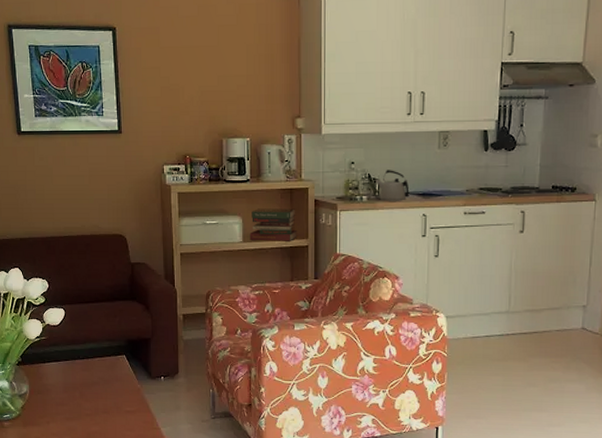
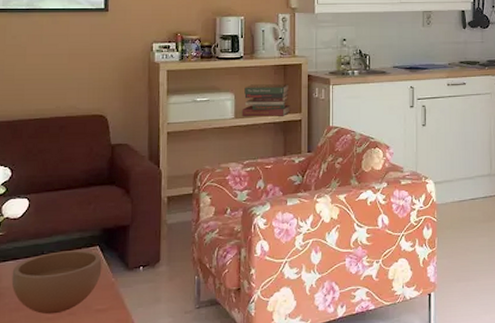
bowl: none [55,357,129,411] -> present [11,250,102,315]
kettle: present [374,170,410,202] -> none [365,46,398,76]

